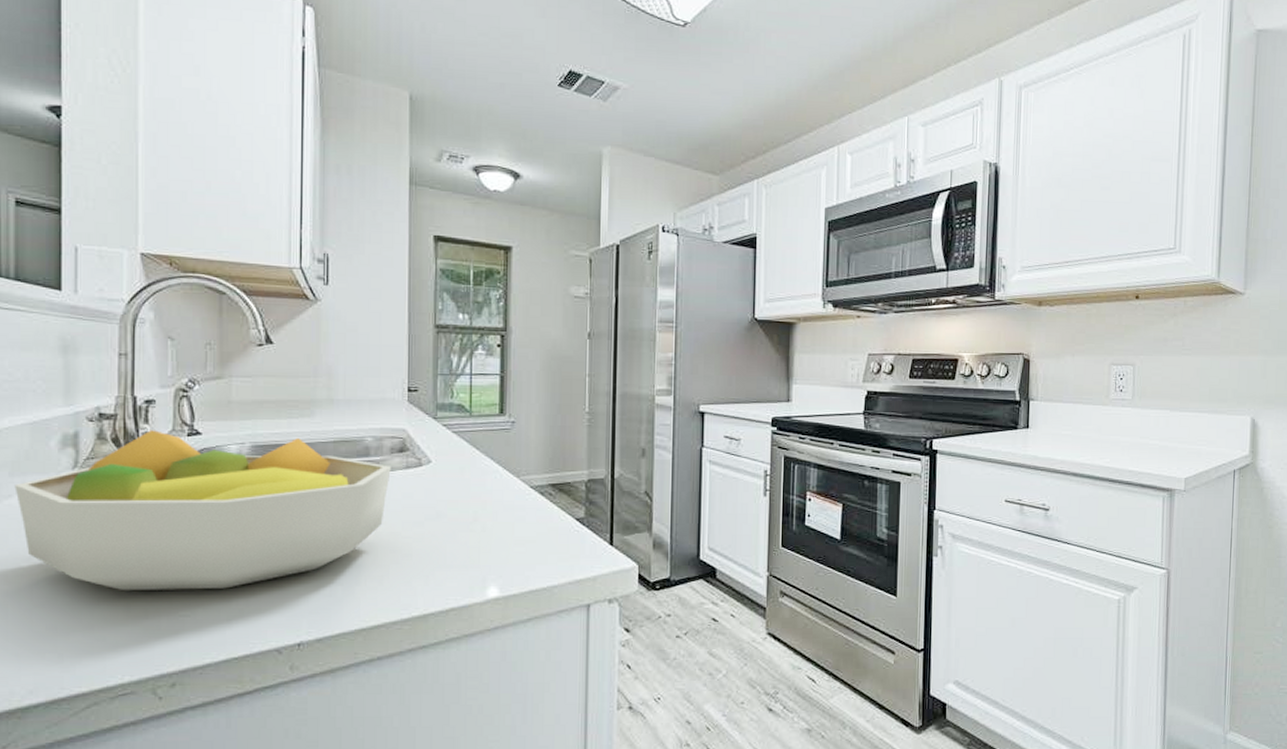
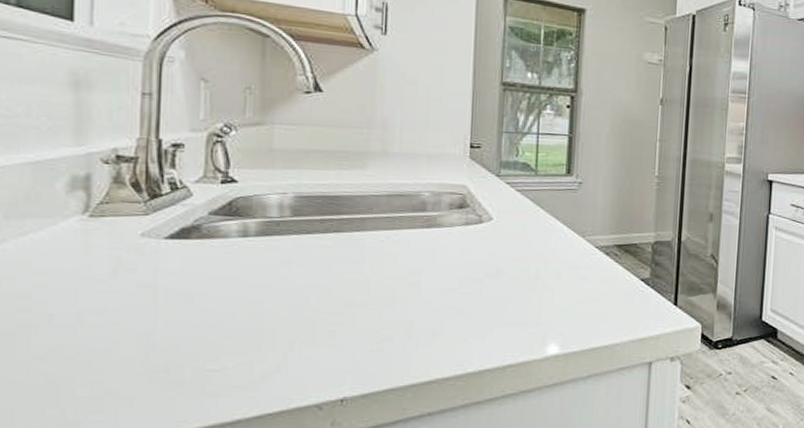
fruit bowl: present [14,430,391,591] -> none [10,175,449,344]

